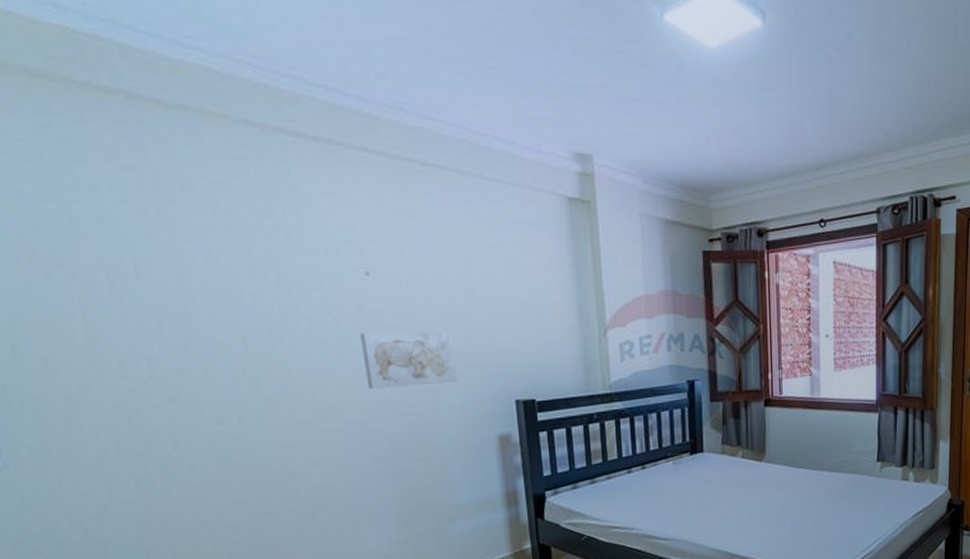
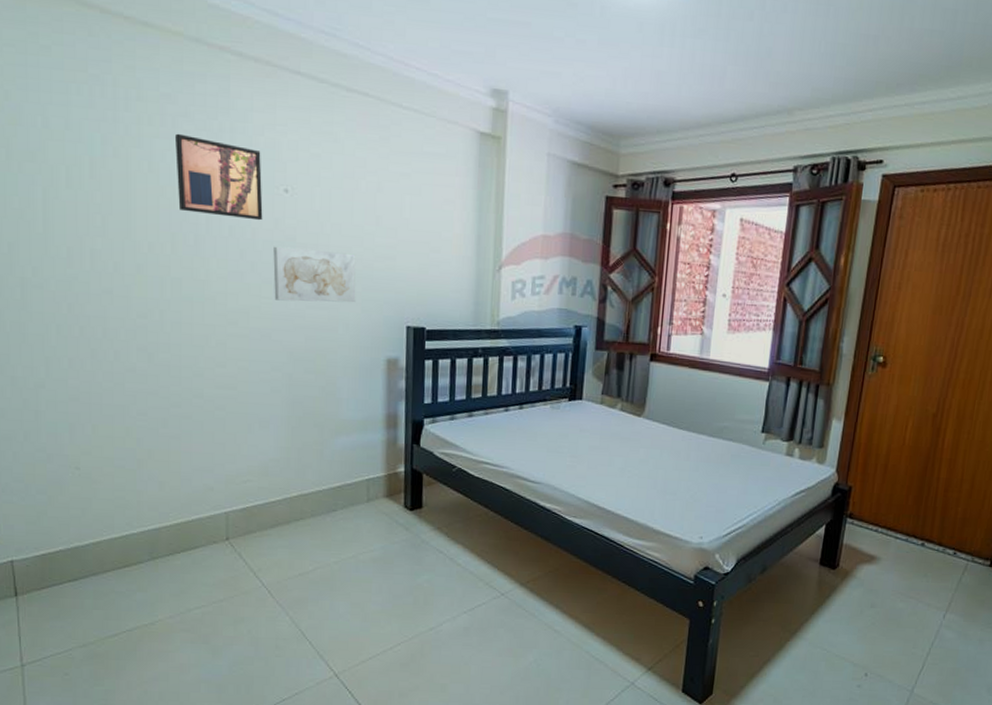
wall art: none [231,223,345,308] -> present [174,133,263,221]

